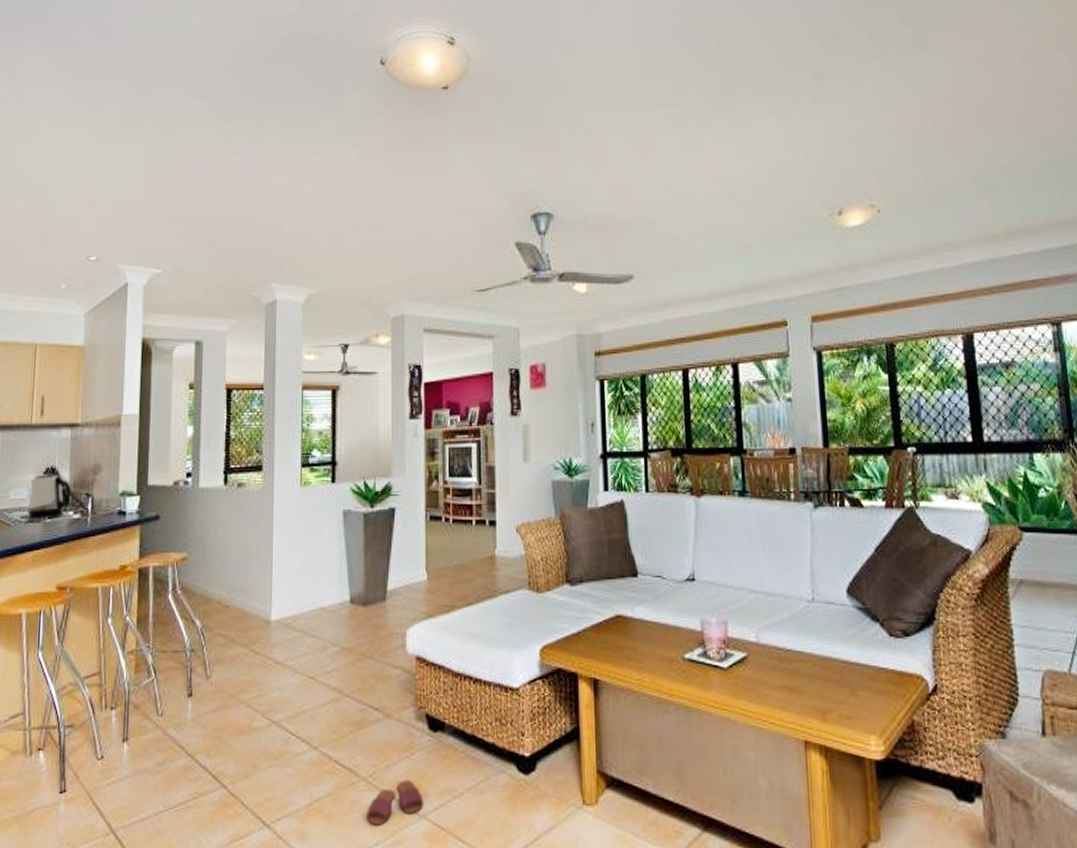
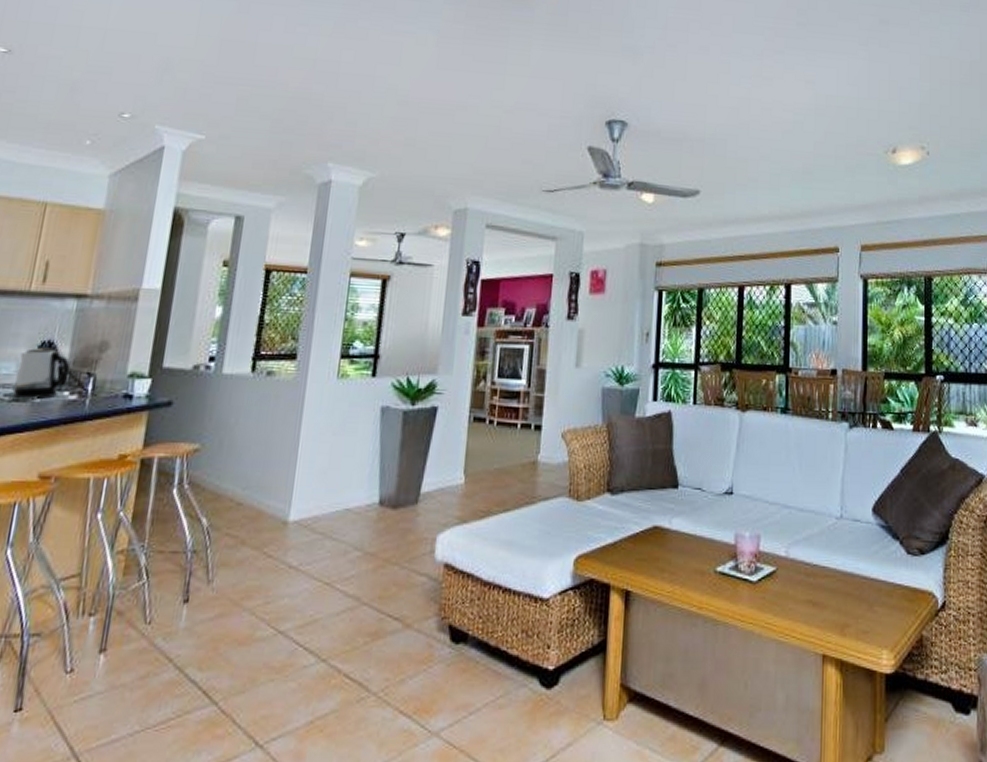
slippers: present [367,780,423,826] -> none [373,695,437,745]

